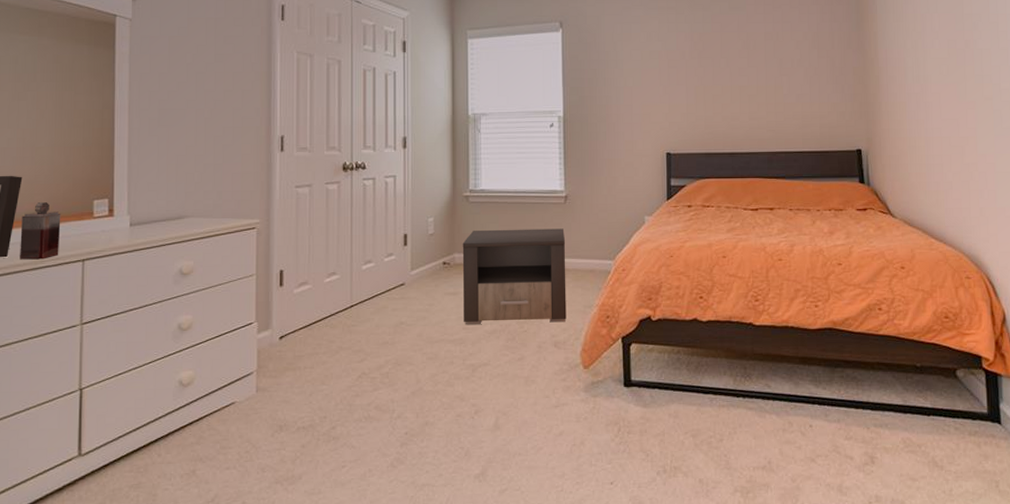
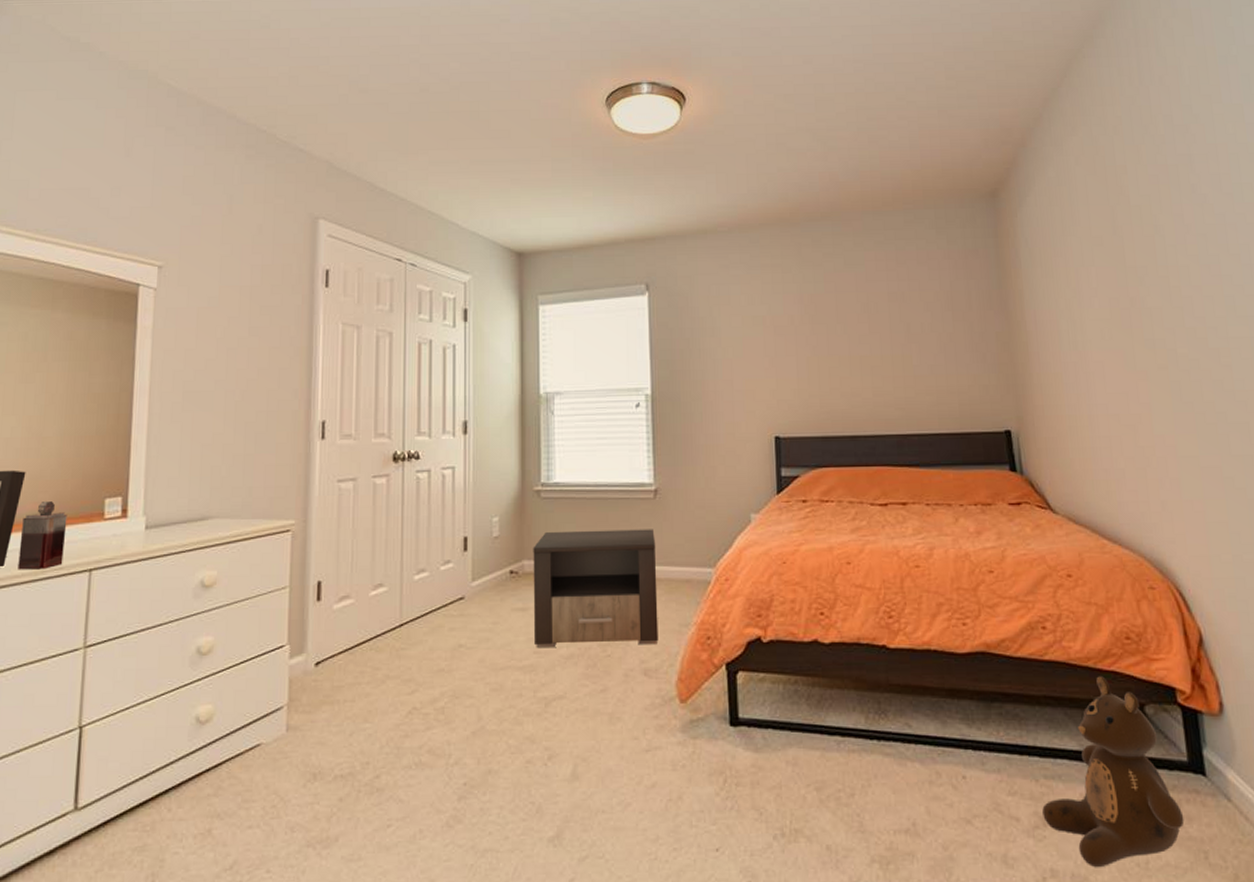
teddy bear: none [871,347,982,494] -> present [1042,676,1184,867]

